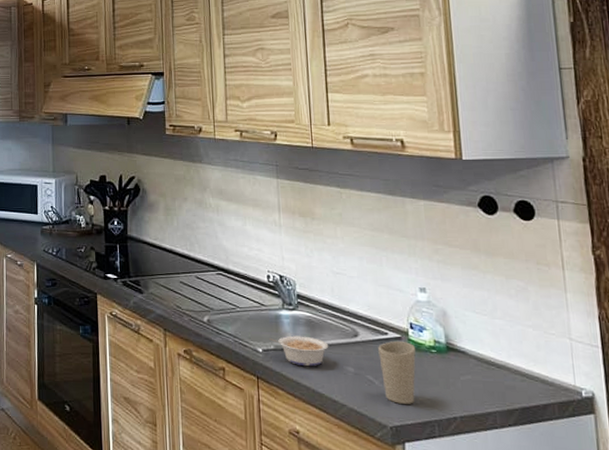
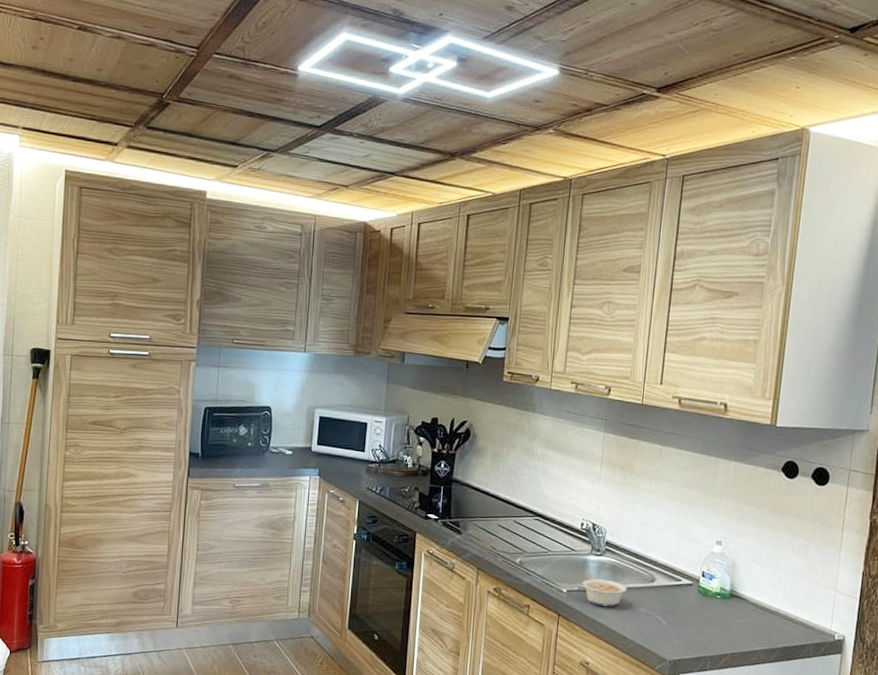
cup: present [378,340,416,404] -> none [669,586,704,642]

